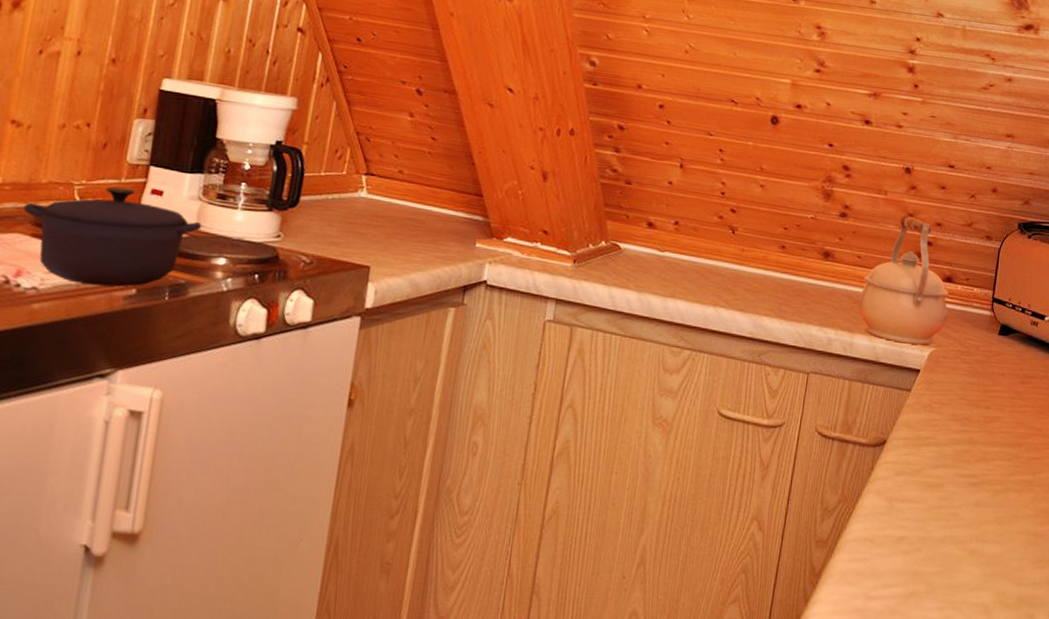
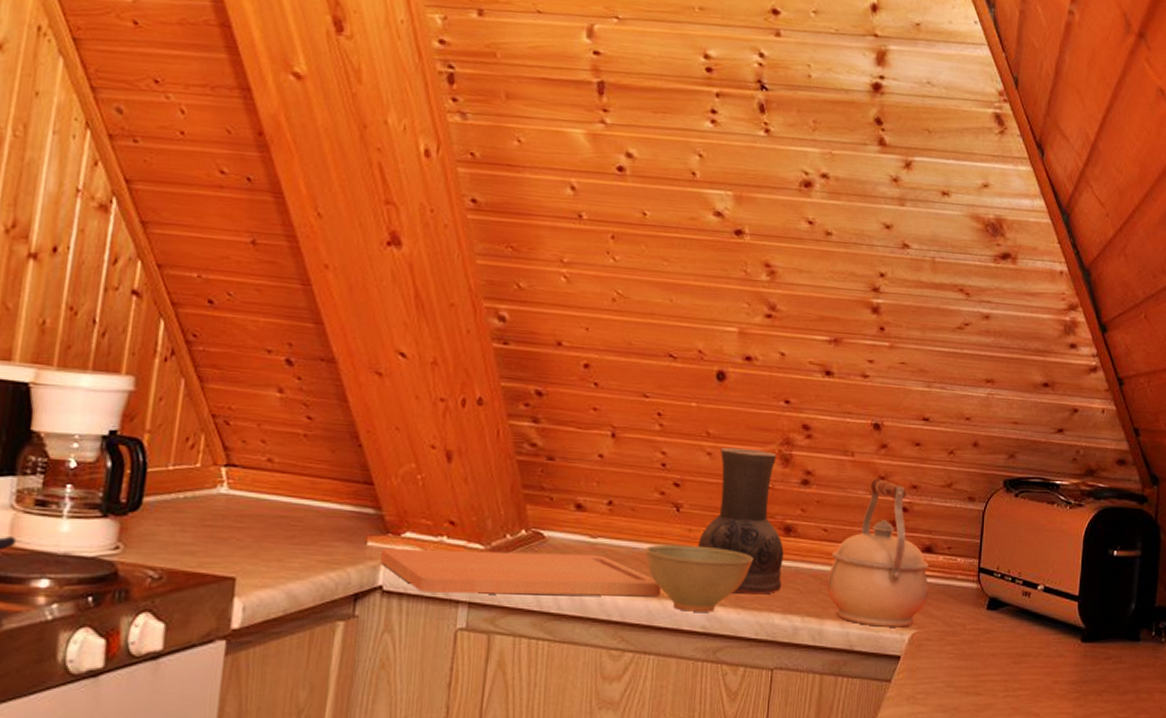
cutting board: none [486,250,717,305] -> present [381,548,662,597]
bowl: none [704,261,796,321] -> present [645,544,753,612]
vase: none [748,181,823,309] -> present [697,447,784,595]

